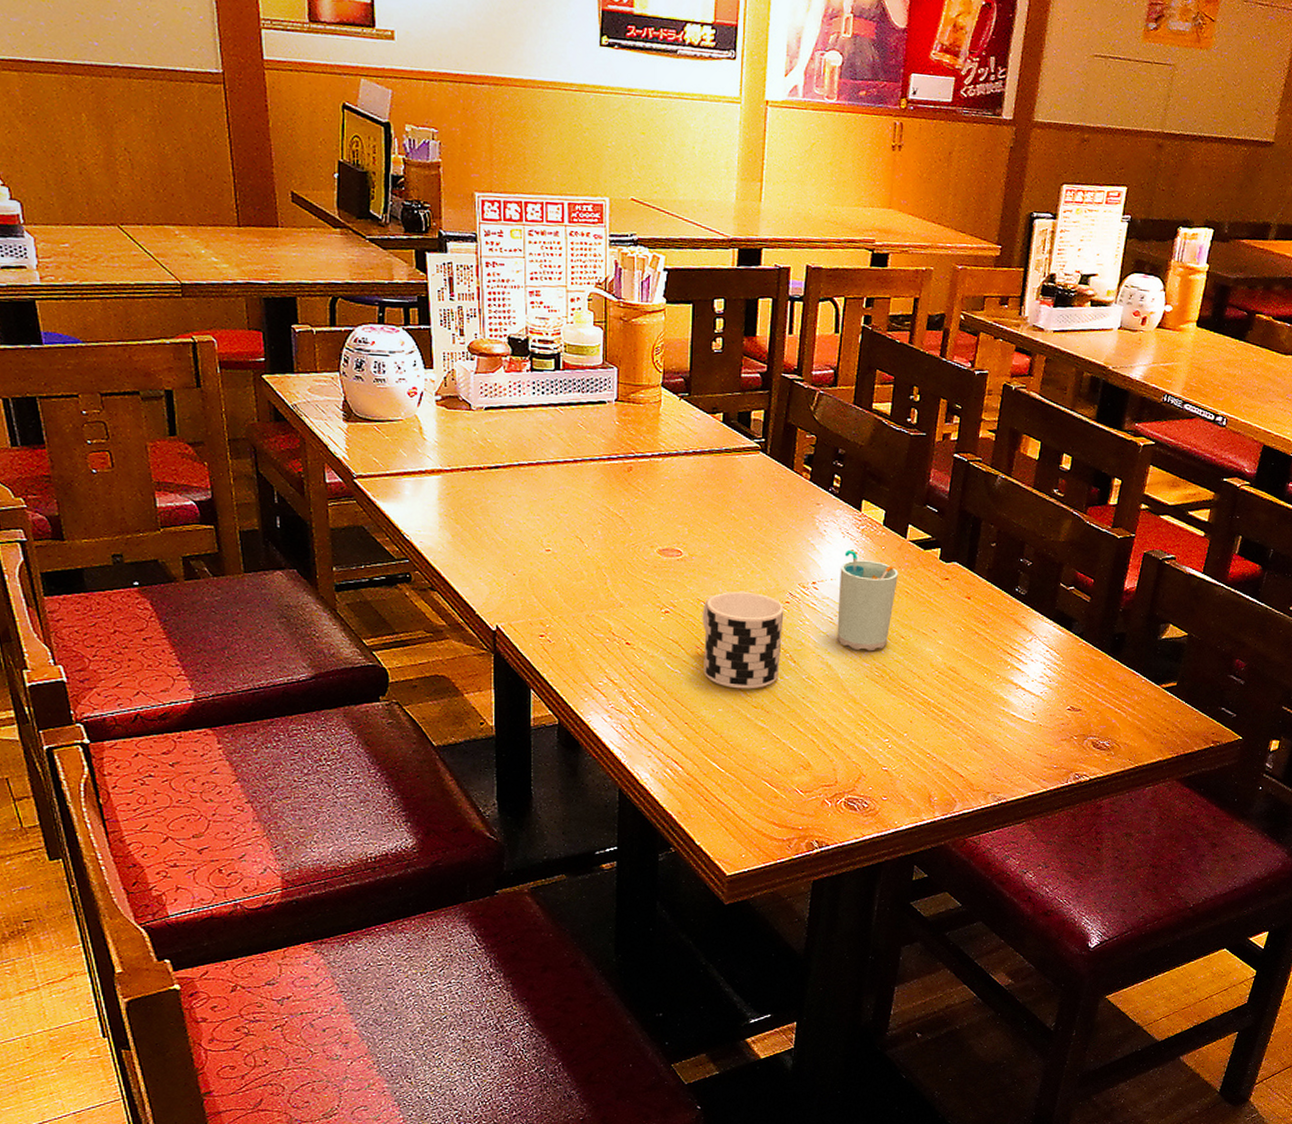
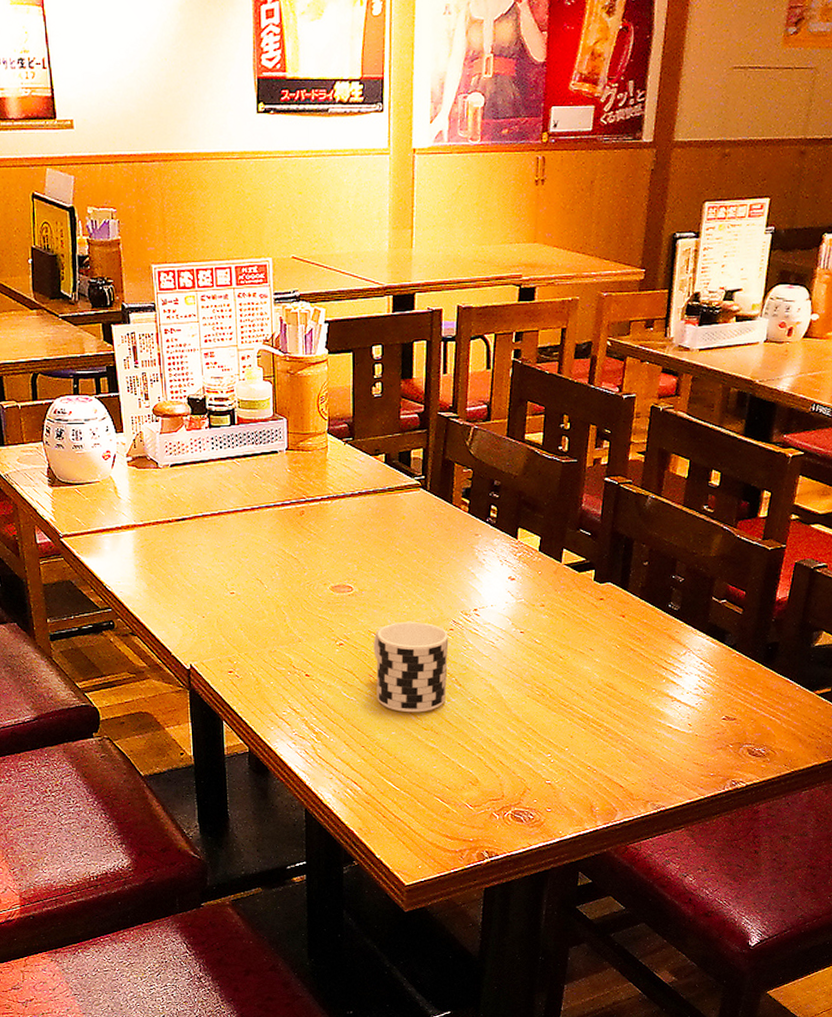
cup: present [837,549,898,651] -> none [499,576,554,672]

